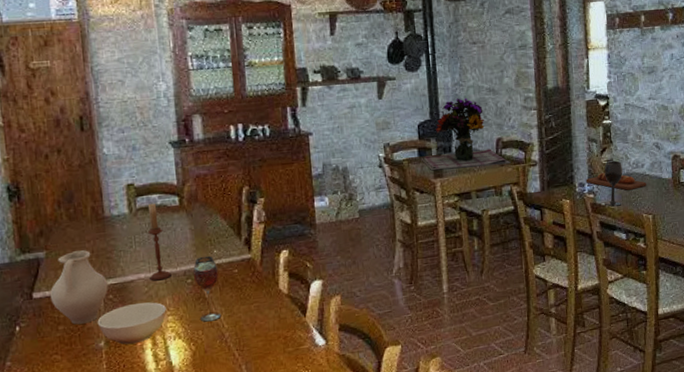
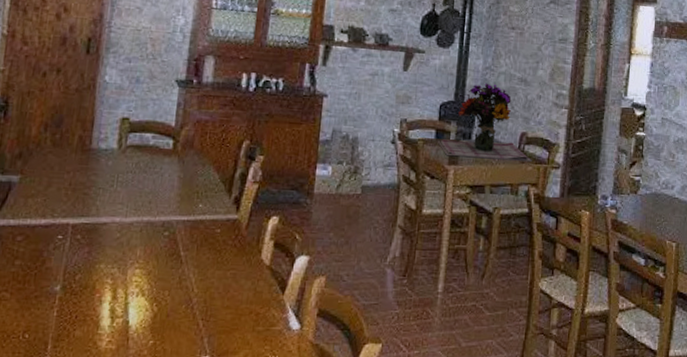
jug: present [49,250,108,325] -> none [13,181,79,262]
bowl: present [97,302,167,345] -> none [57,249,136,293]
candlestick: present [147,203,171,281] -> none [124,142,150,228]
wineglass: present [192,255,222,322] -> none [170,209,201,282]
bread loaf: present [586,172,646,191] -> none [609,187,674,213]
wine glass: present [604,160,623,207] -> none [626,176,651,227]

